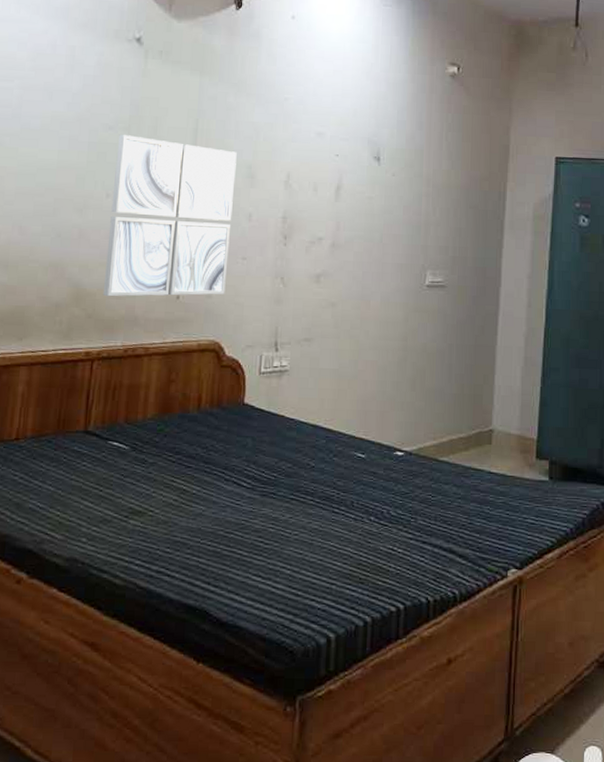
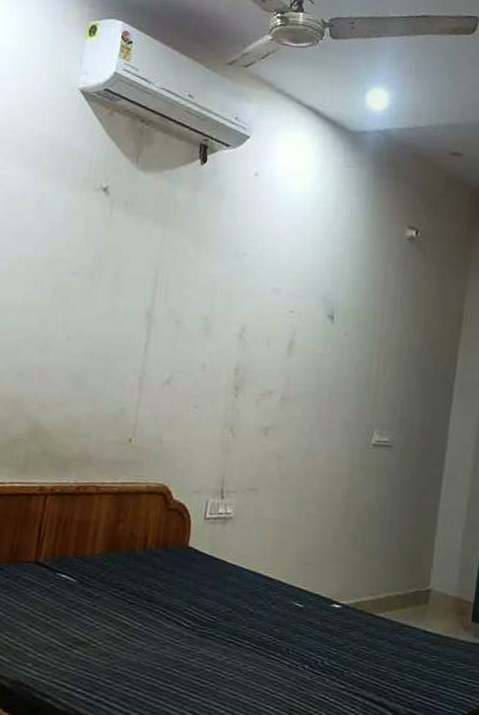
wall art: present [102,135,237,297] -> none [59,280,194,441]

